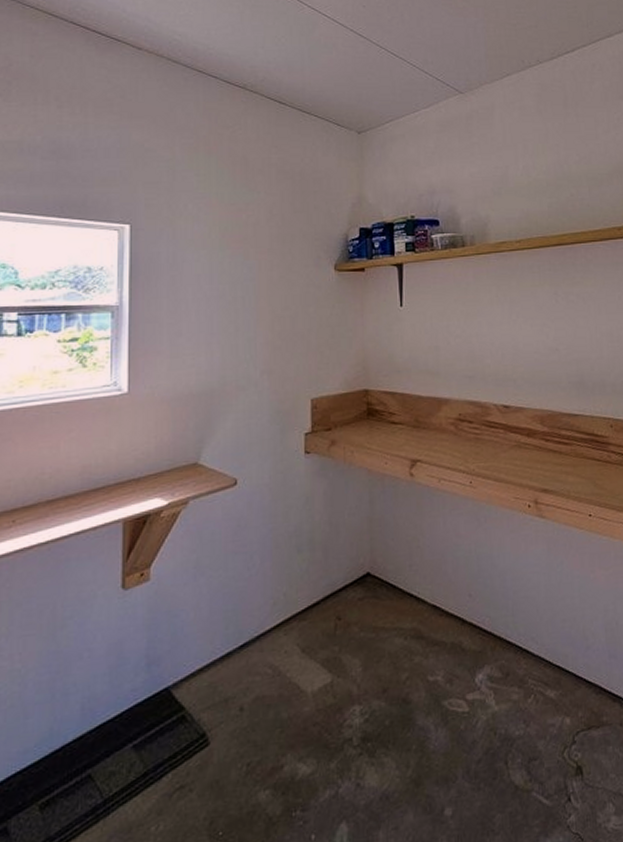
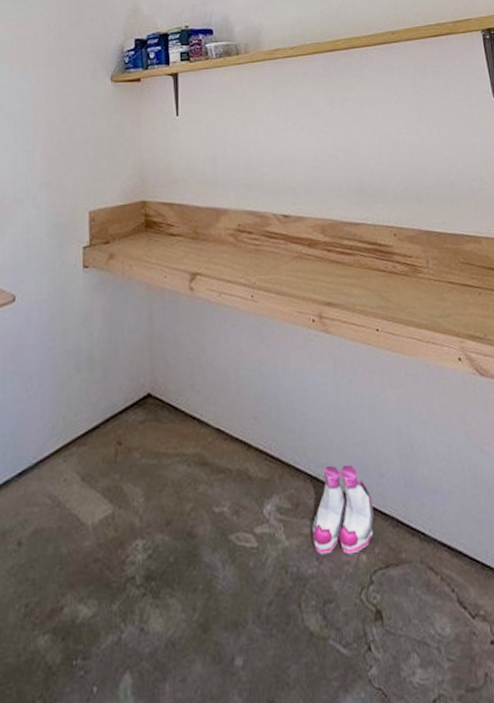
boots: none [520,637,579,719] -> present [312,464,374,555]

